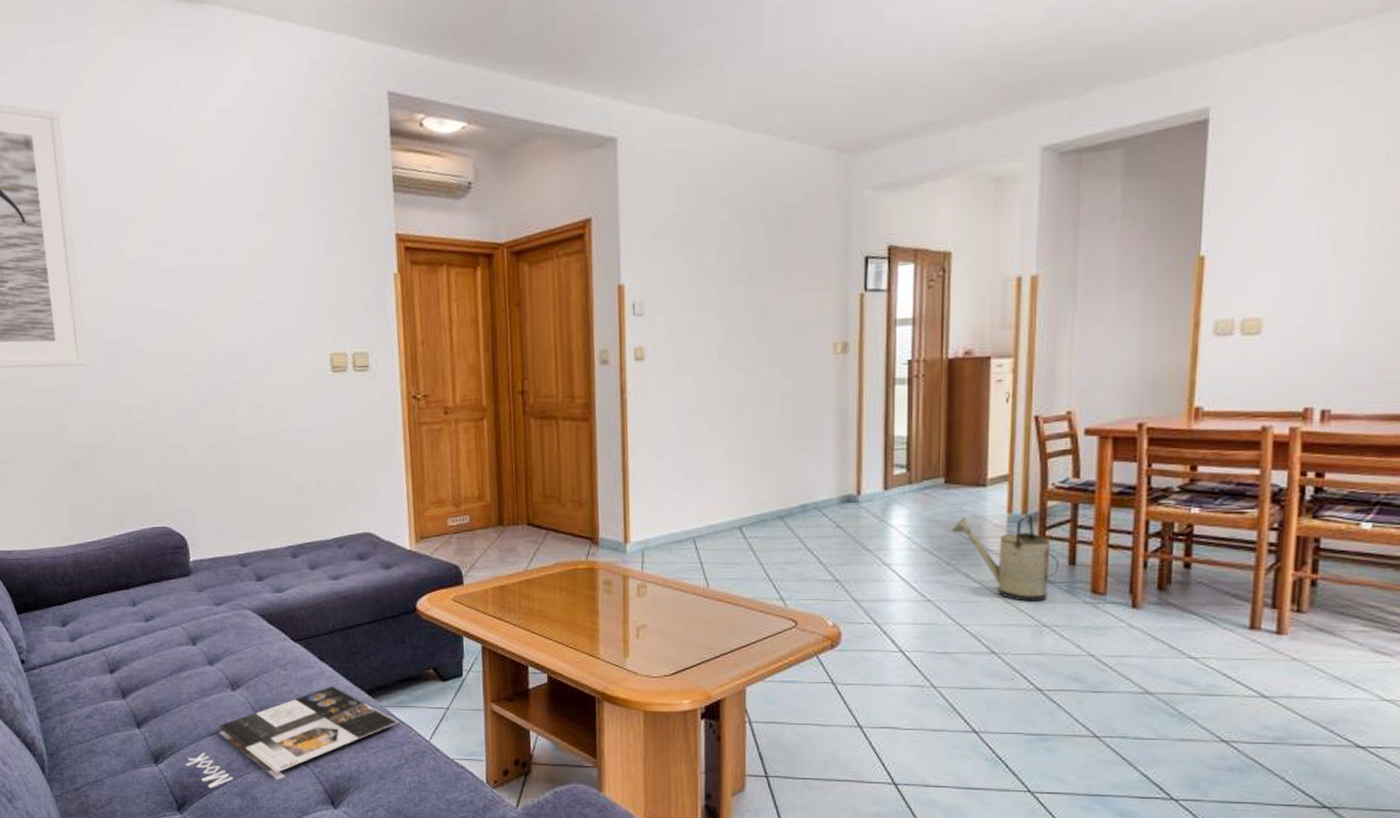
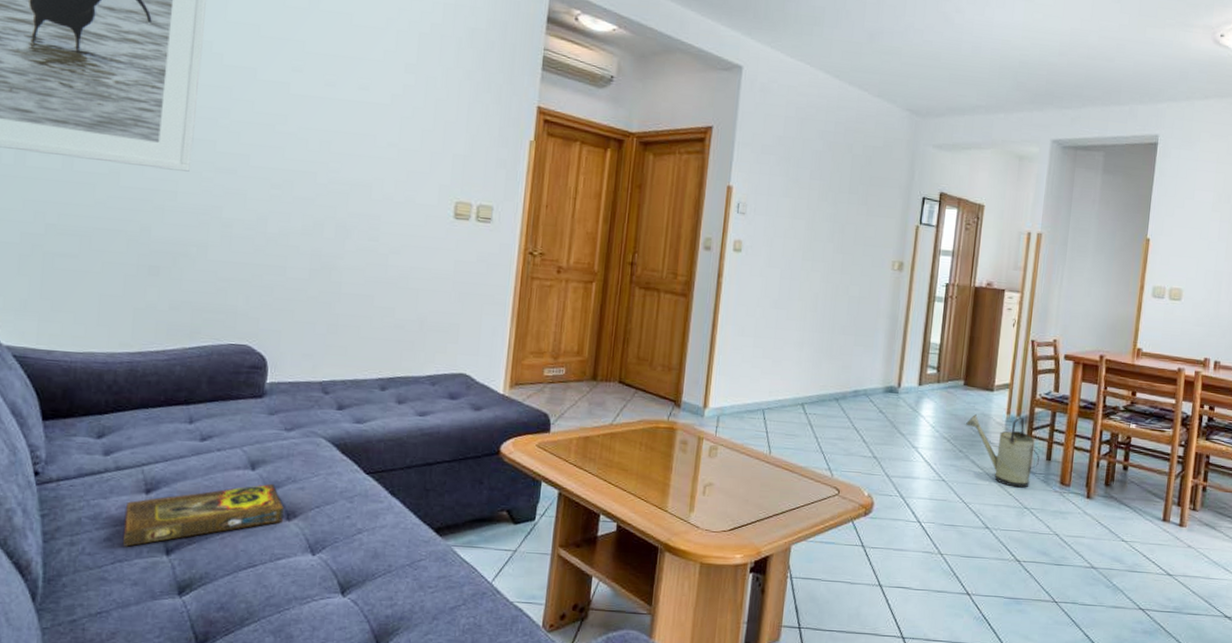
book: none [96,656,228,722] -> present [122,483,284,547]
magazine: present [185,685,399,788] -> none [215,521,464,625]

